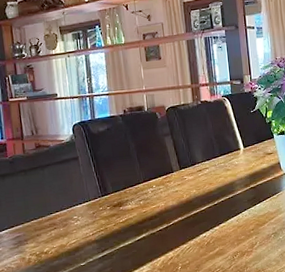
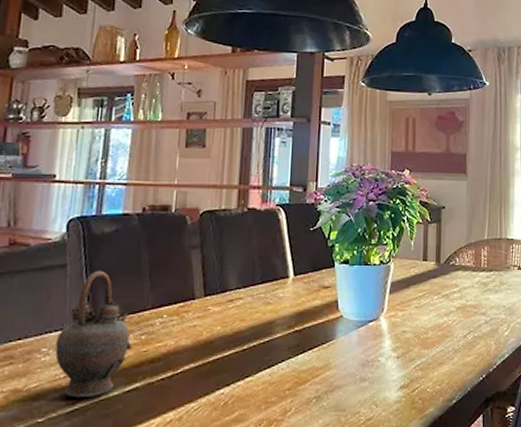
teapot: none [82,158,135,248] -> present [55,270,132,398]

